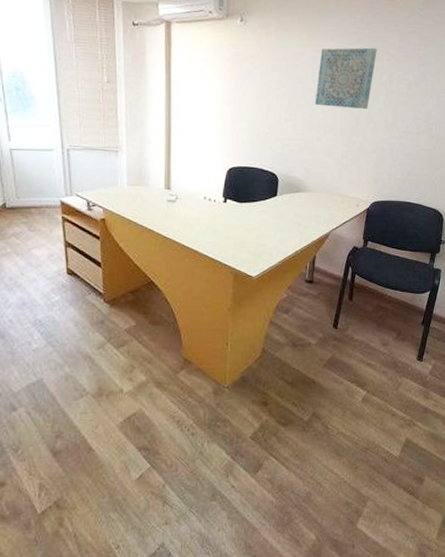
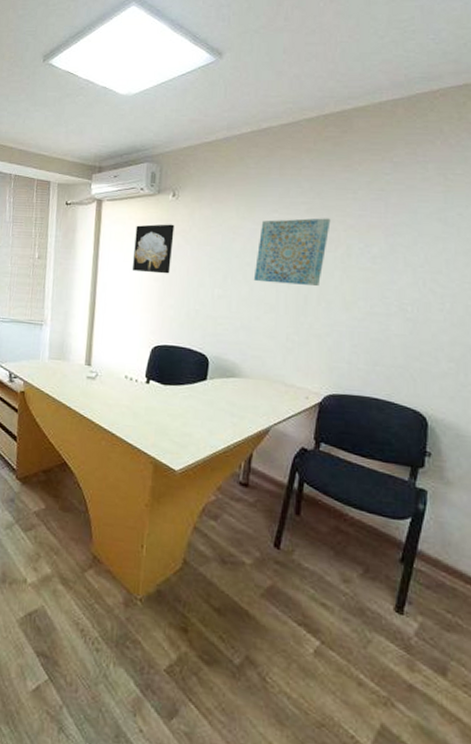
wall art: none [206,49,244,99] -> present [133,224,175,274]

